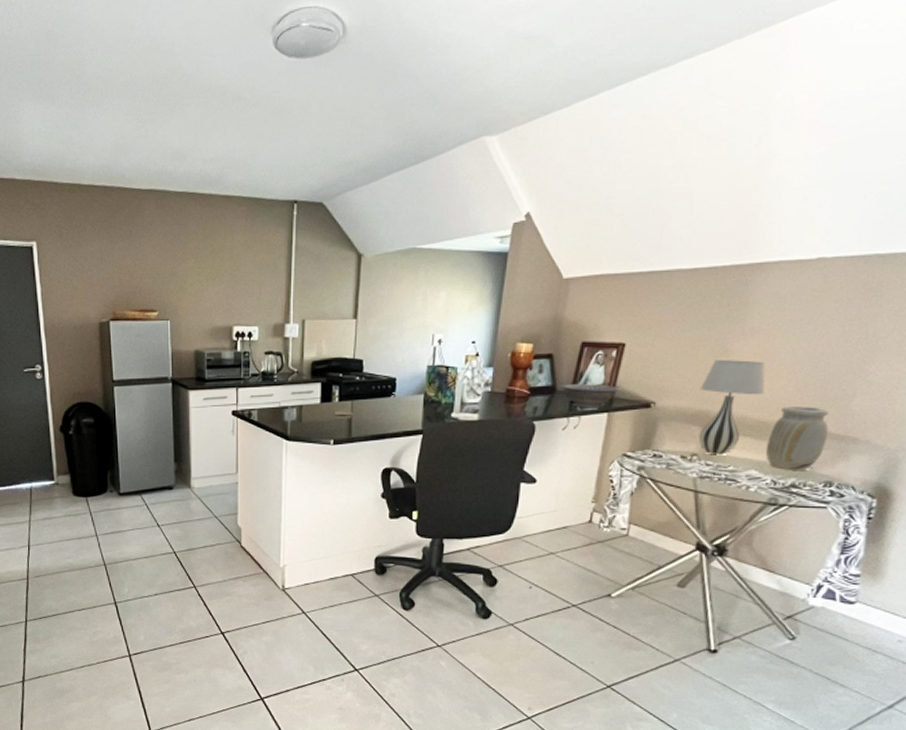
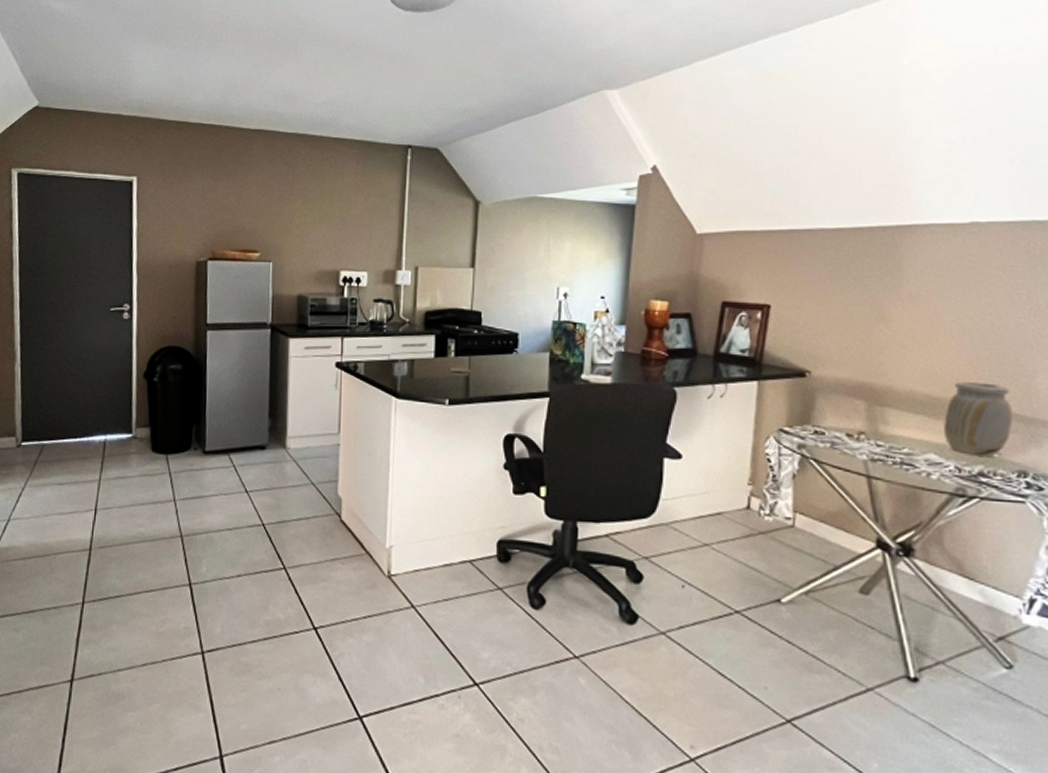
bowl: present [559,383,622,409] -> none [700,346,771,376]
table lamp: present [699,359,765,455] -> none [860,326,933,435]

